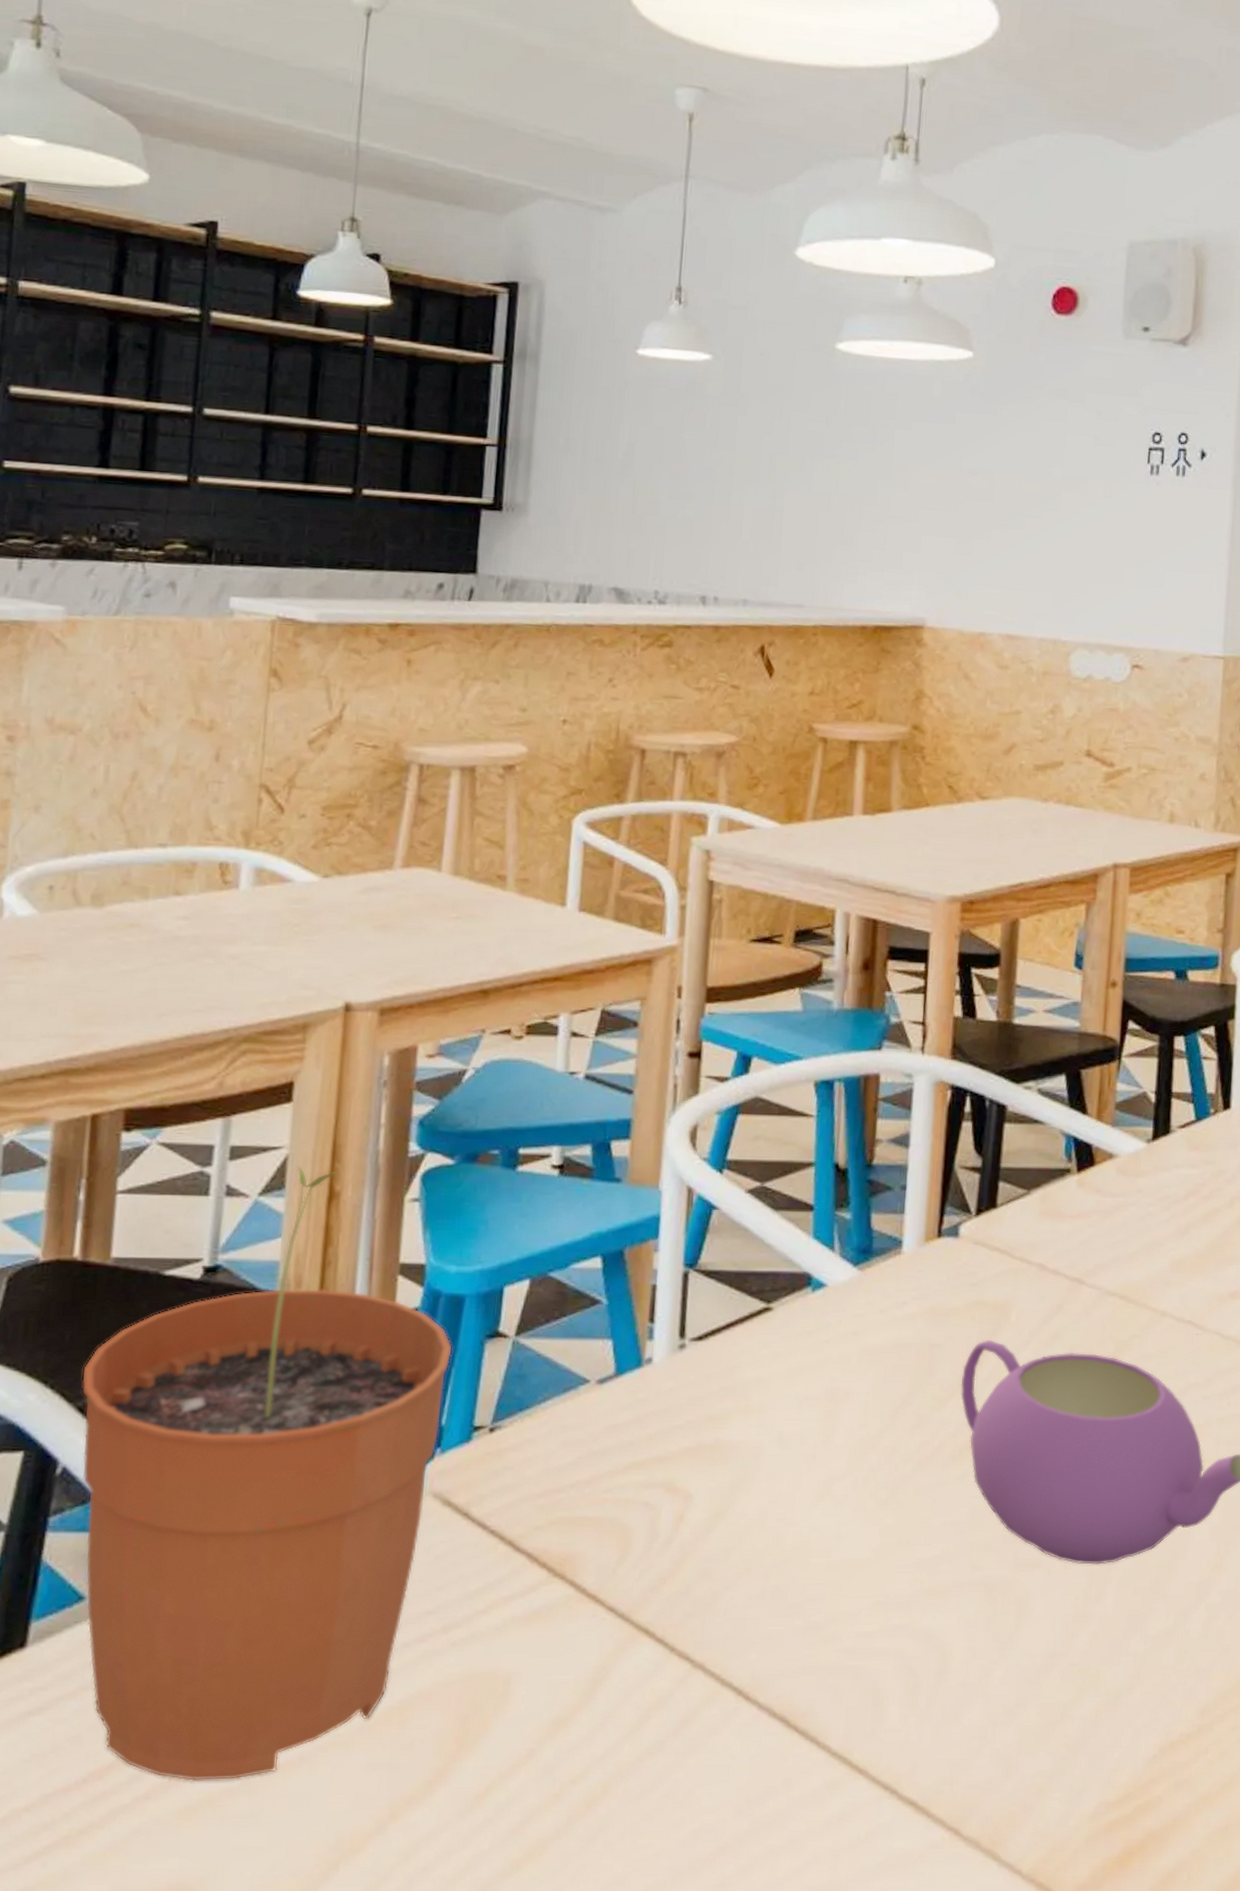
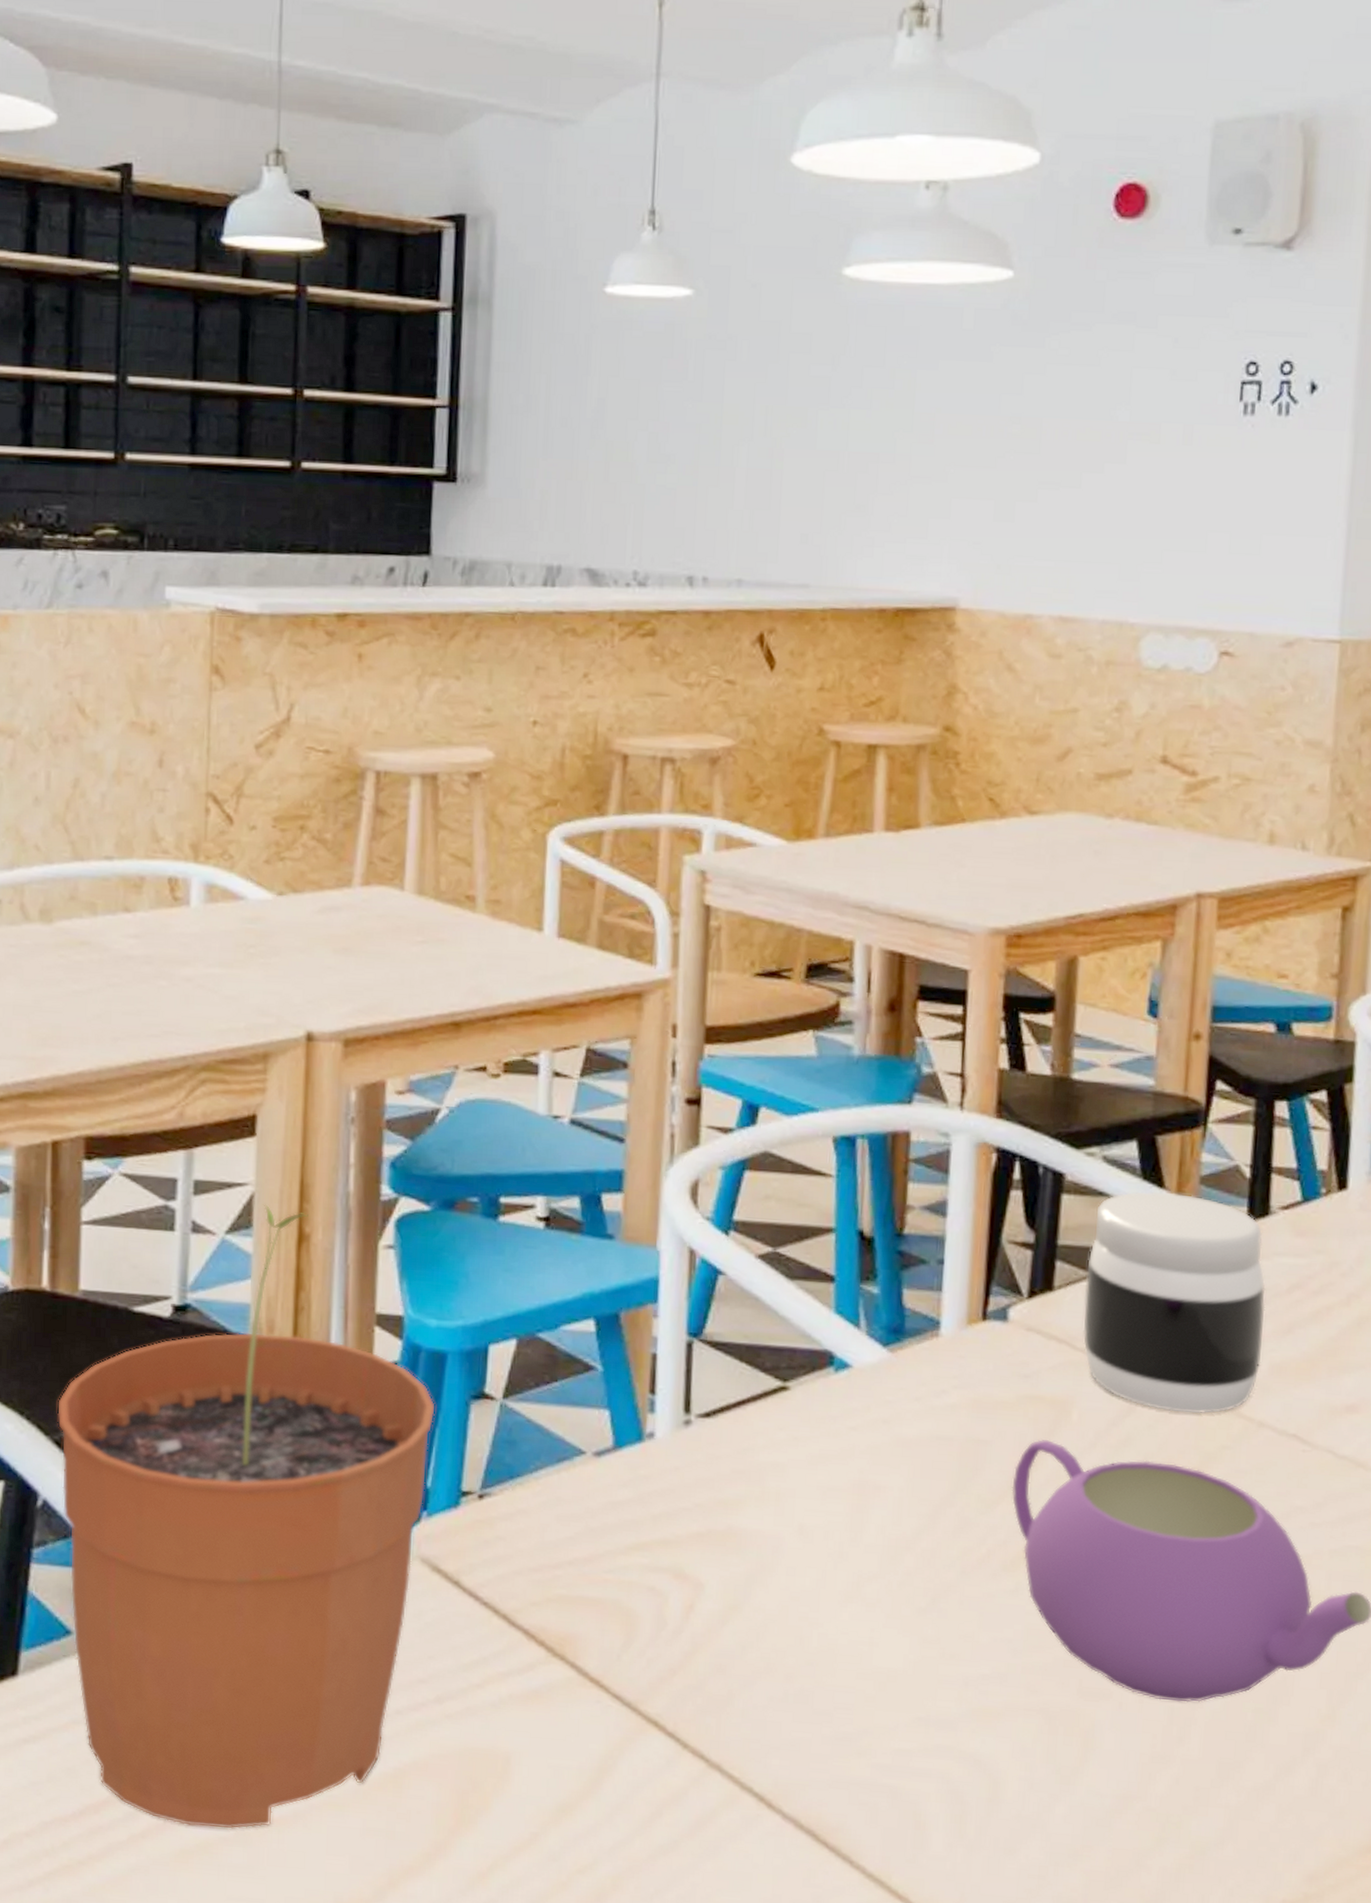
jar: none [1020,1117,1167,1308] -> present [1083,1191,1266,1414]

